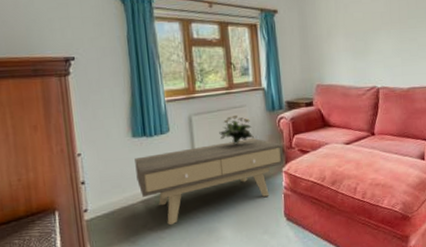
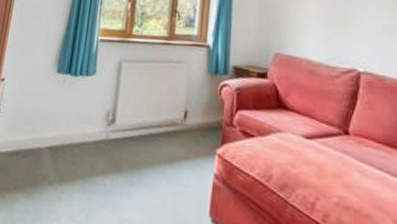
coffee table: present [135,138,283,225] -> none [50,95,220,186]
flowering plant: present [219,116,254,145] -> none [147,70,188,106]

